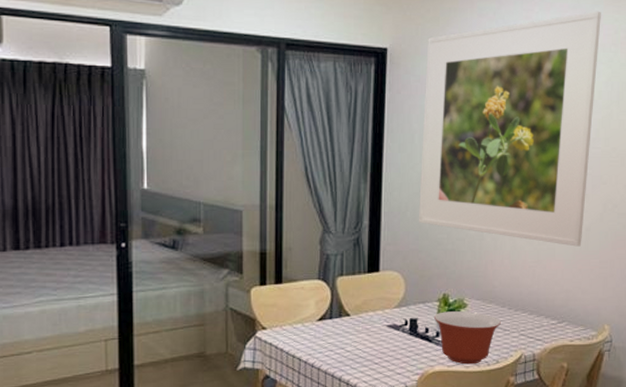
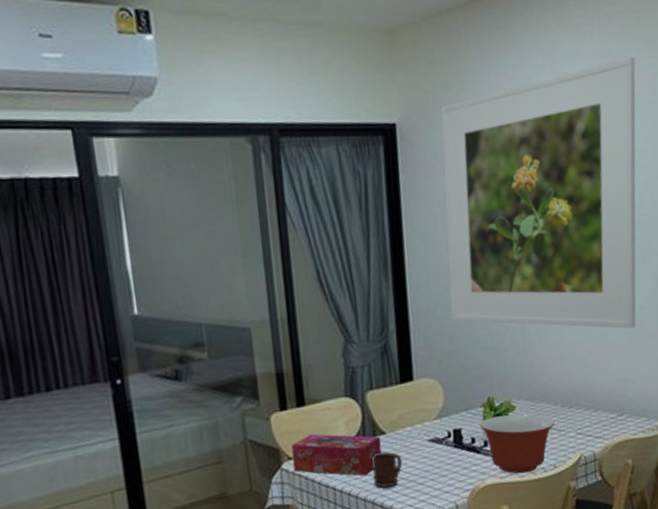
tissue box: none [265,309,345,351] -> present [291,434,381,476]
cup: none [335,331,363,363] -> present [372,451,403,488]

